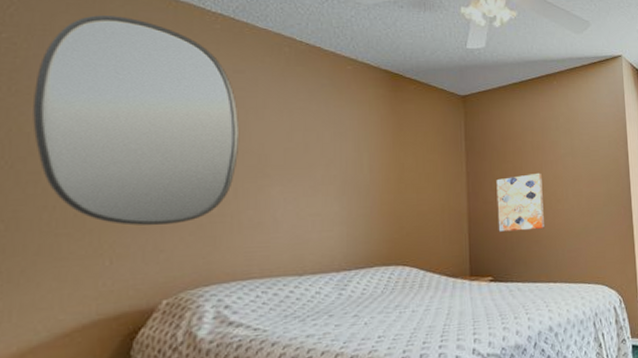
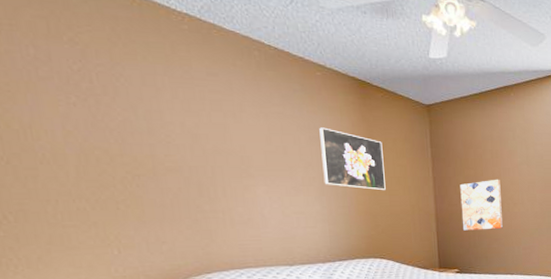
home mirror: present [33,15,239,226] -> none [12,10,222,220]
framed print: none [345,122,413,189] -> present [319,127,386,191]

